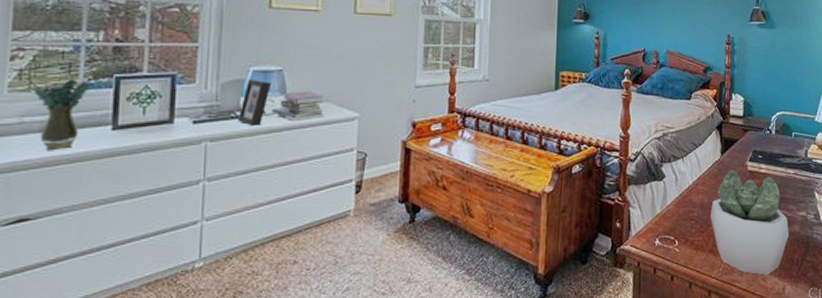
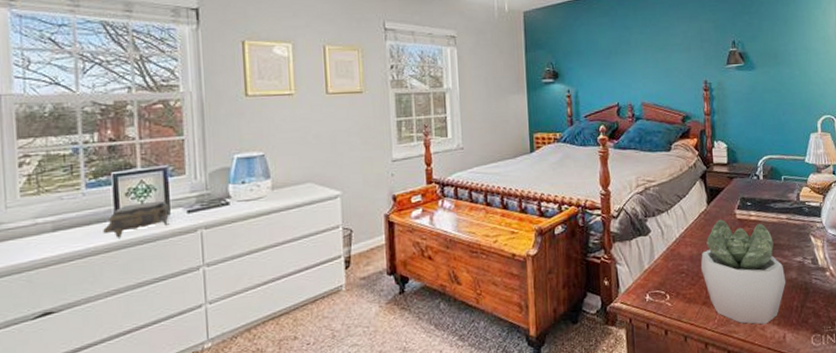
vase: present [33,77,94,150] -> none [42,178,95,247]
jewelry box: none [97,109,173,144] -> present [103,201,169,238]
picture frame: present [237,80,271,127] -> none [227,166,255,212]
books: present [271,91,324,122] -> none [258,173,308,205]

